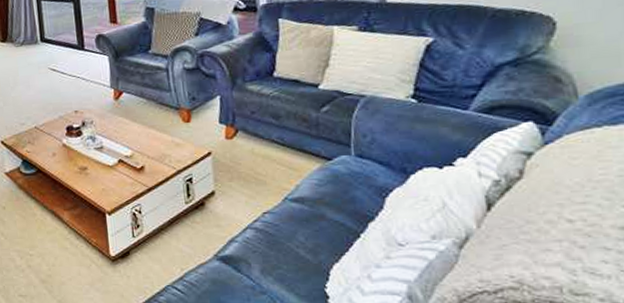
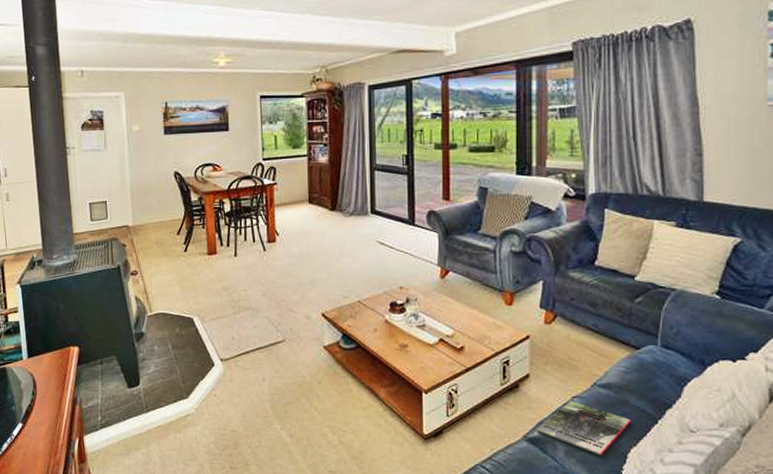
magazine: none [228,216,330,273] -> present [537,400,631,455]

